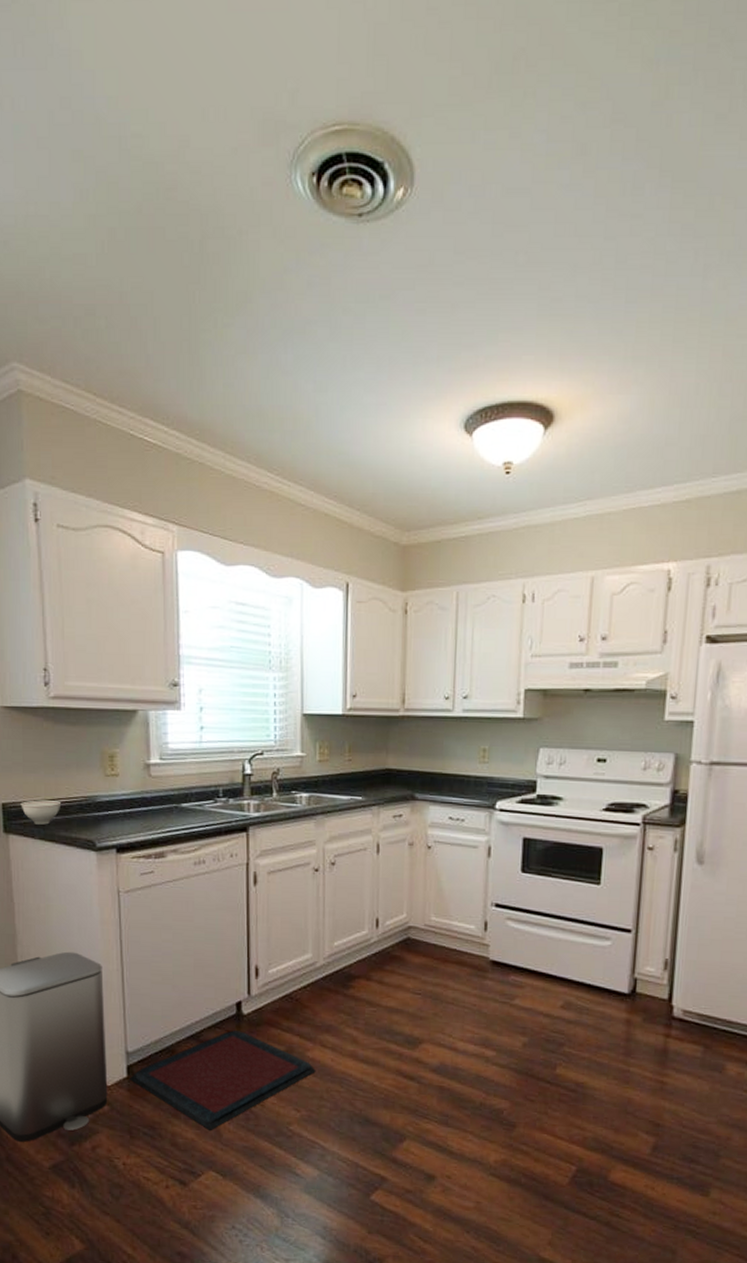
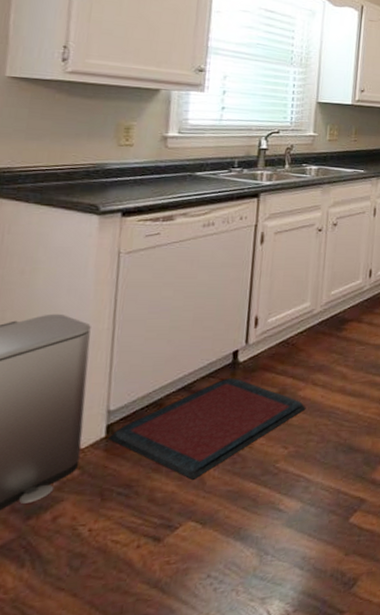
bowl: present [21,800,62,825] -> none [16,166,66,190]

